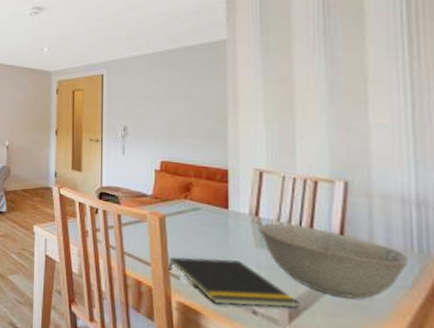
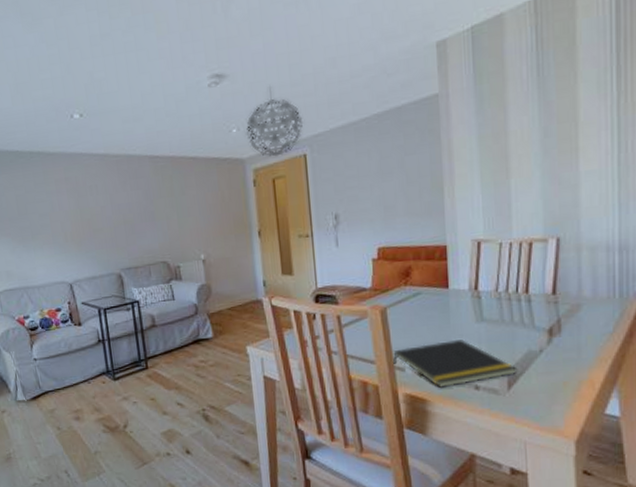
pendant light: none [55,20,104,73] -> present [246,86,304,157]
bowl: present [259,223,409,299] -> none [478,291,611,355]

